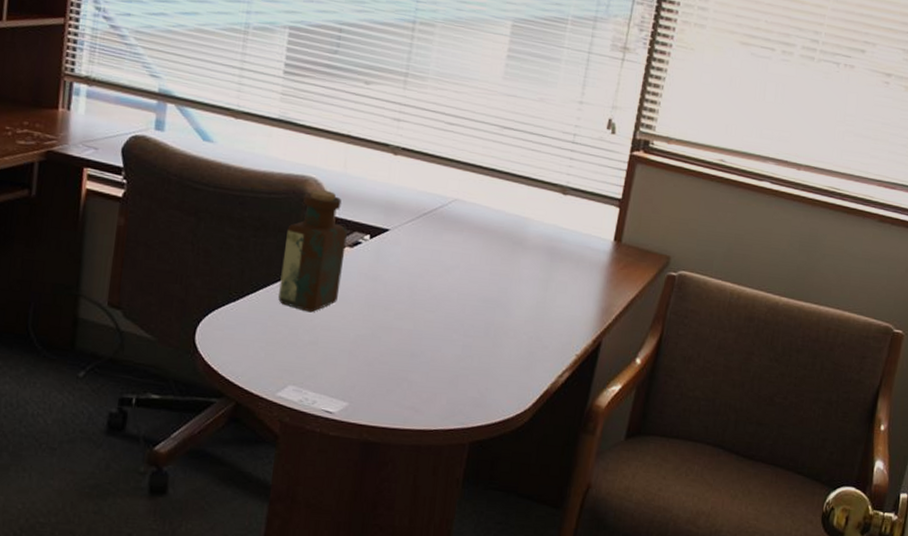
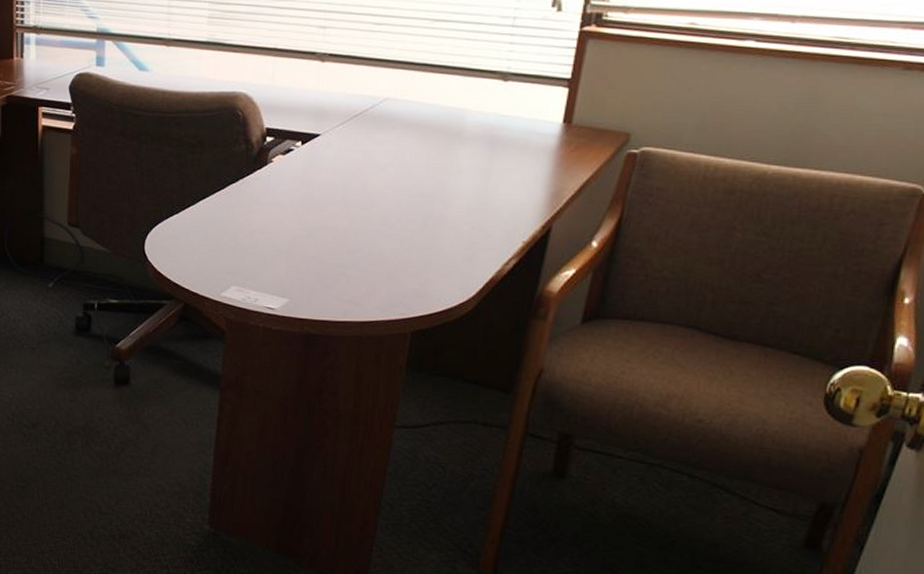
bottle: present [278,189,347,313] -> none [217,104,279,219]

